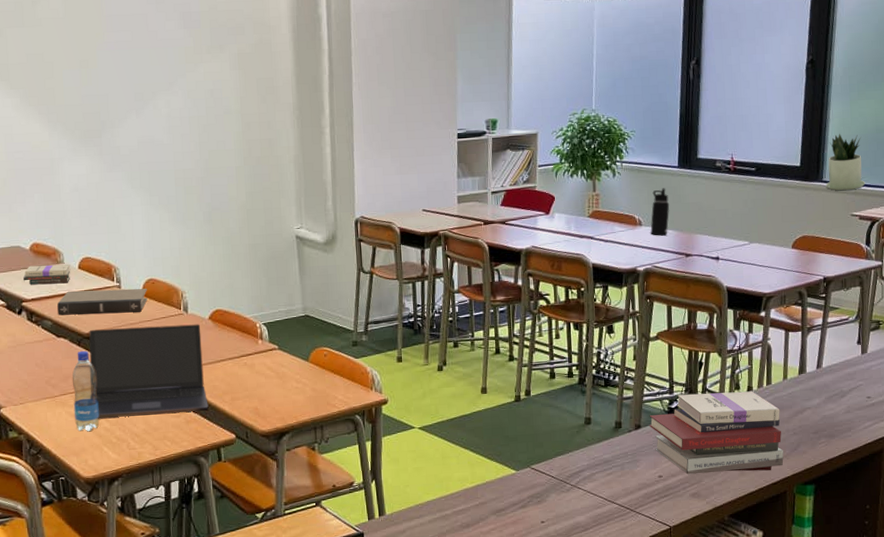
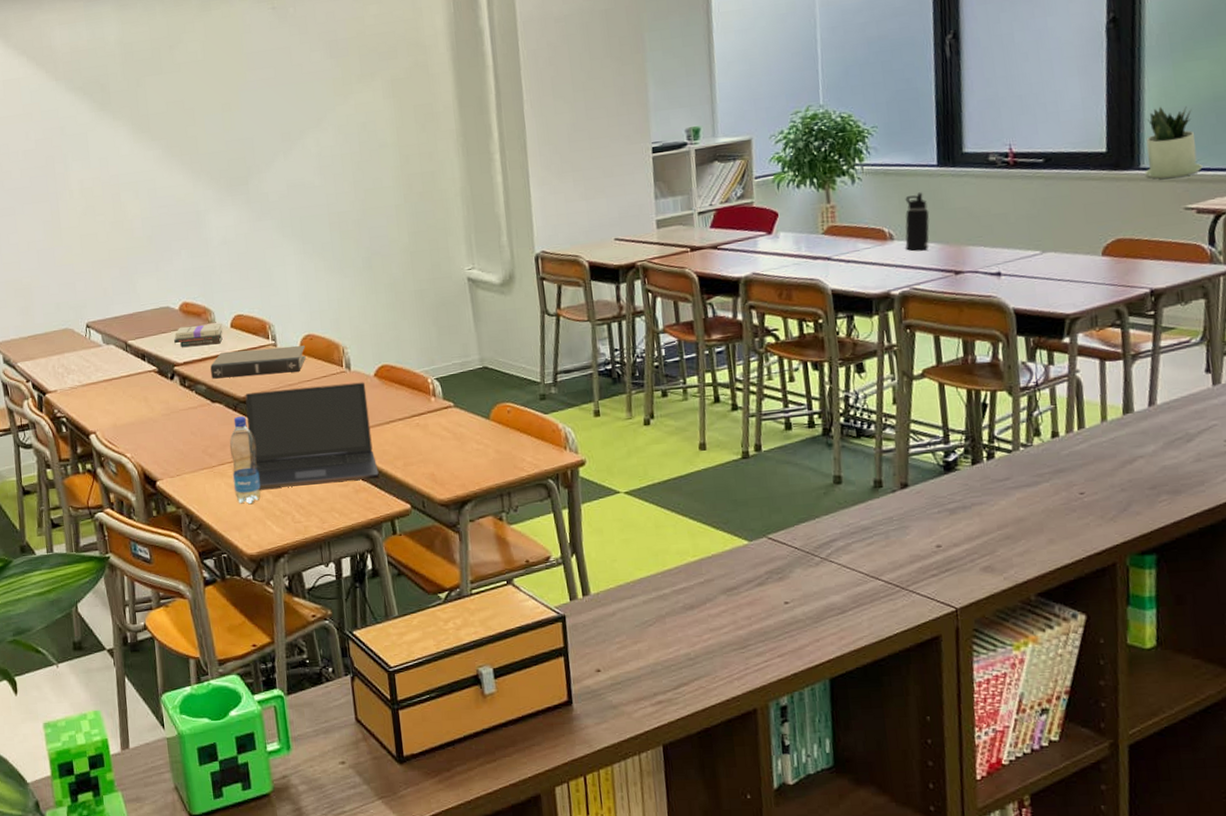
books: present [649,391,784,475] -> none [918,437,1109,544]

